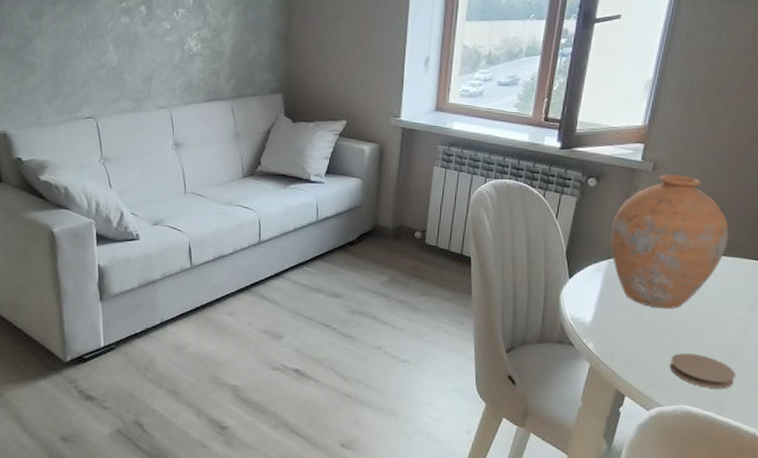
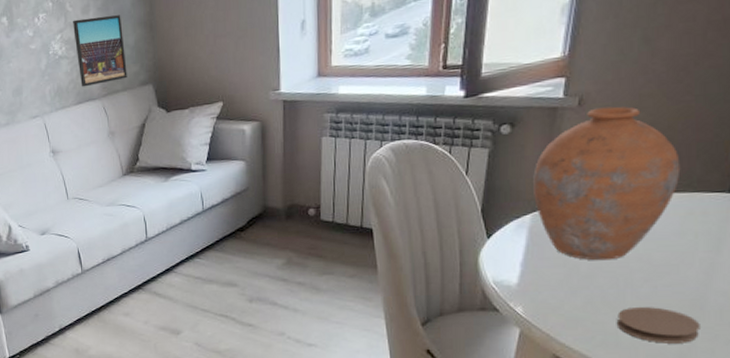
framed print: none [211,20,260,87] -> present [73,15,128,87]

